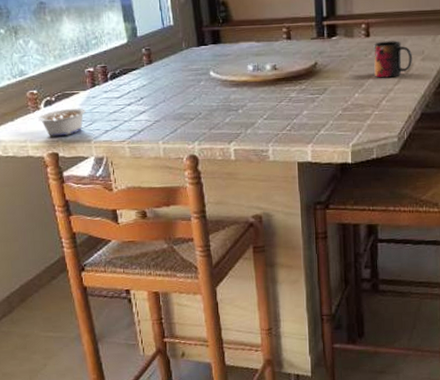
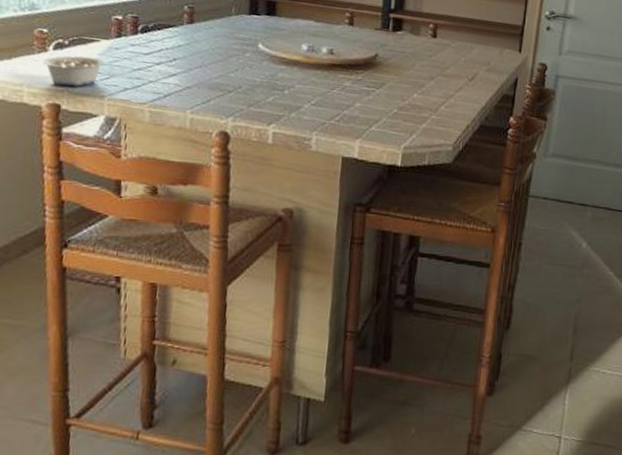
mug: present [373,40,412,78] -> none [436,44,478,84]

